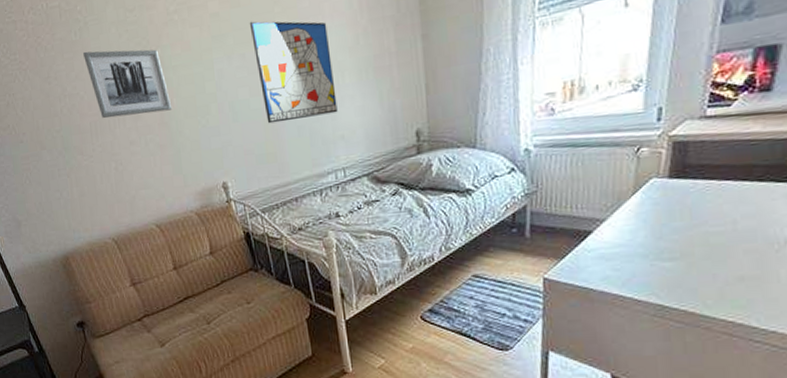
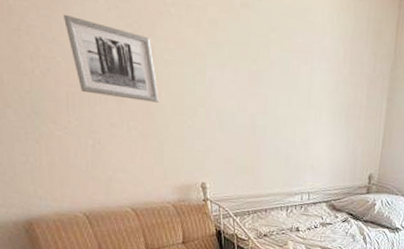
wall art: present [249,21,338,124] -> none [245,39,314,145]

